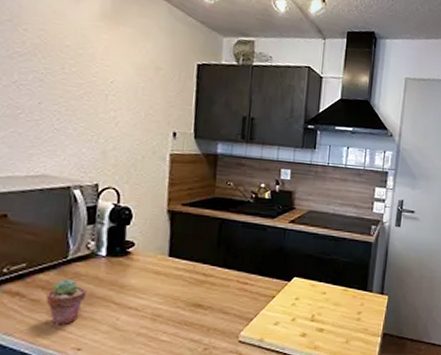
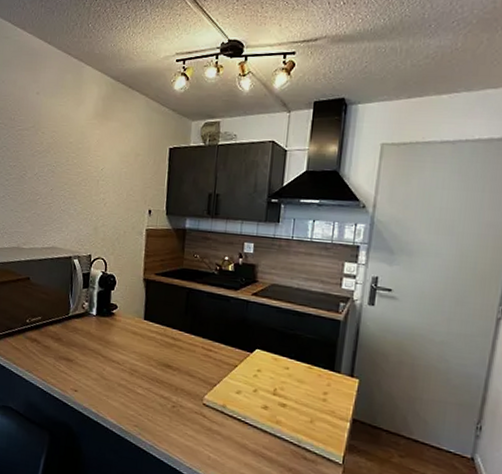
potted succulent: present [46,279,87,326] -> none [54,332,82,369]

